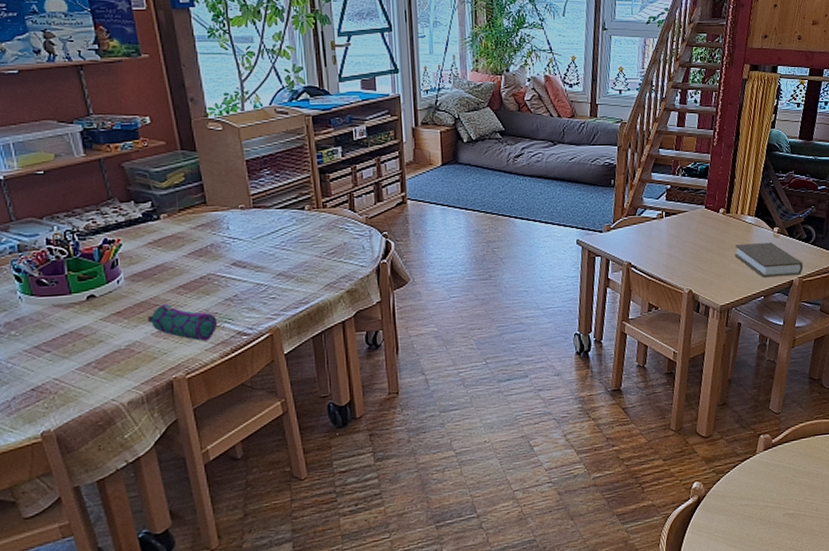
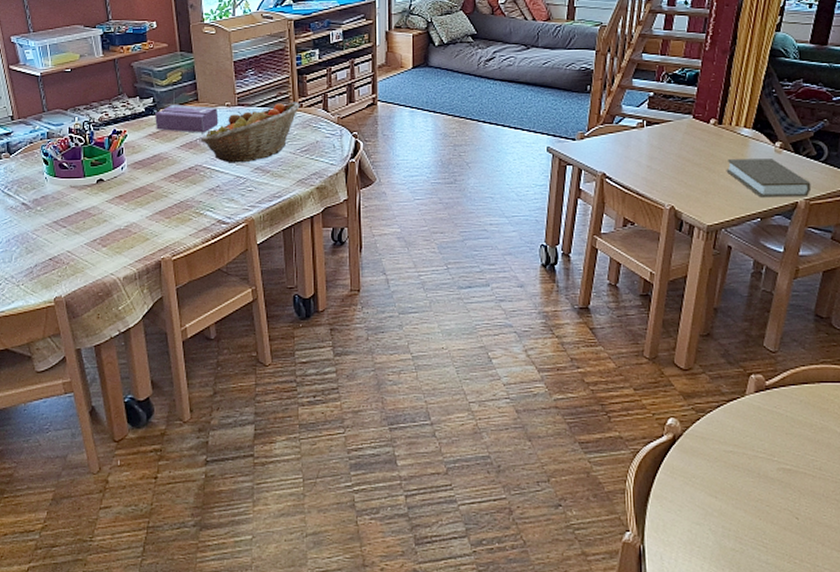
pencil case: present [148,304,217,341] -> none [144,191,200,227]
tissue box: none [155,209,232,240] -> present [155,105,219,133]
fruit basket: none [211,202,324,270] -> present [200,101,300,163]

